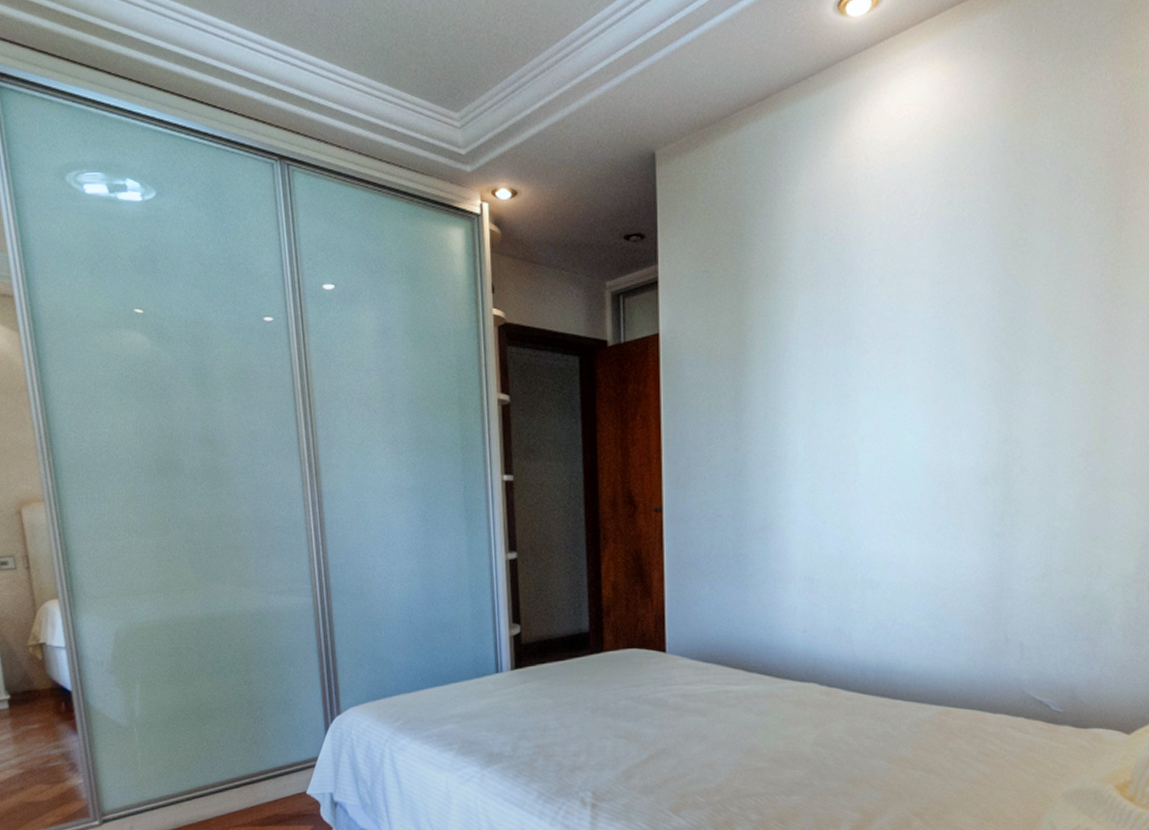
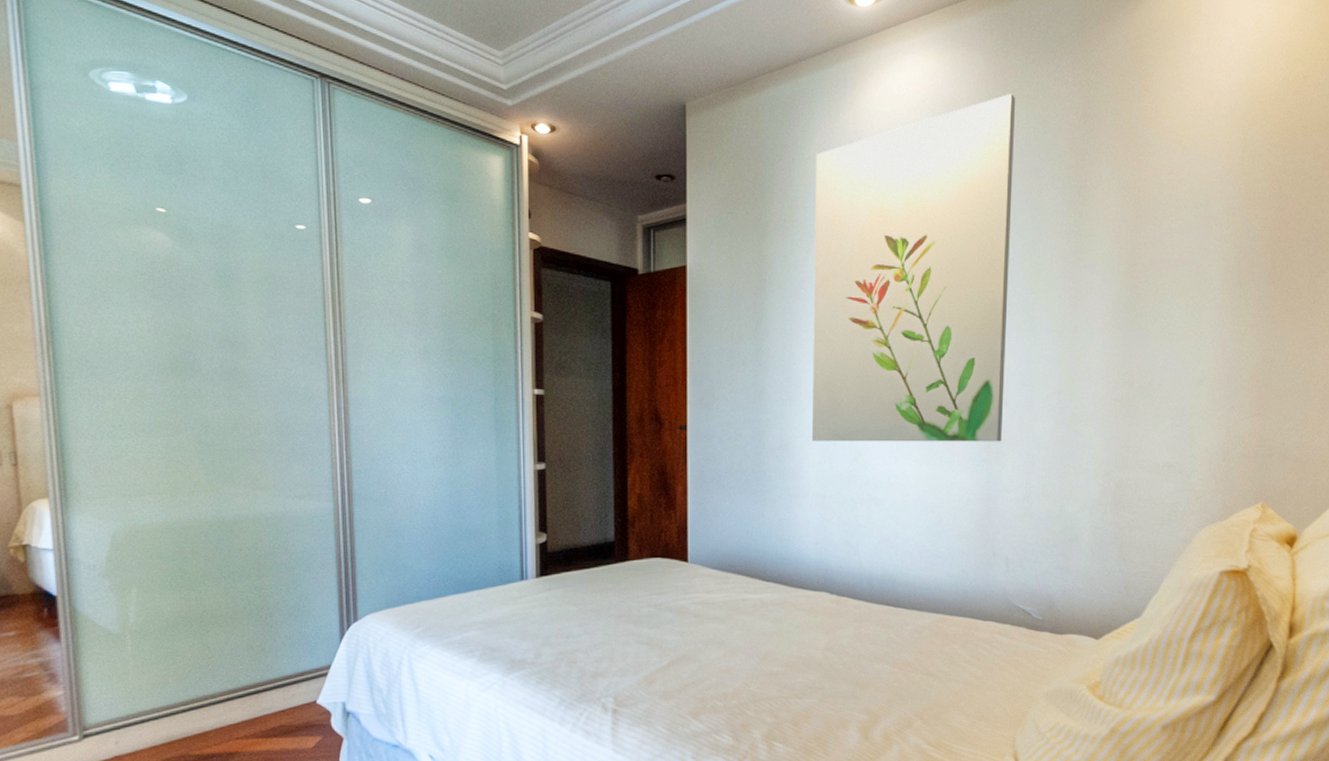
wall art: none [799,102,1041,520] -> present [812,93,1016,442]

